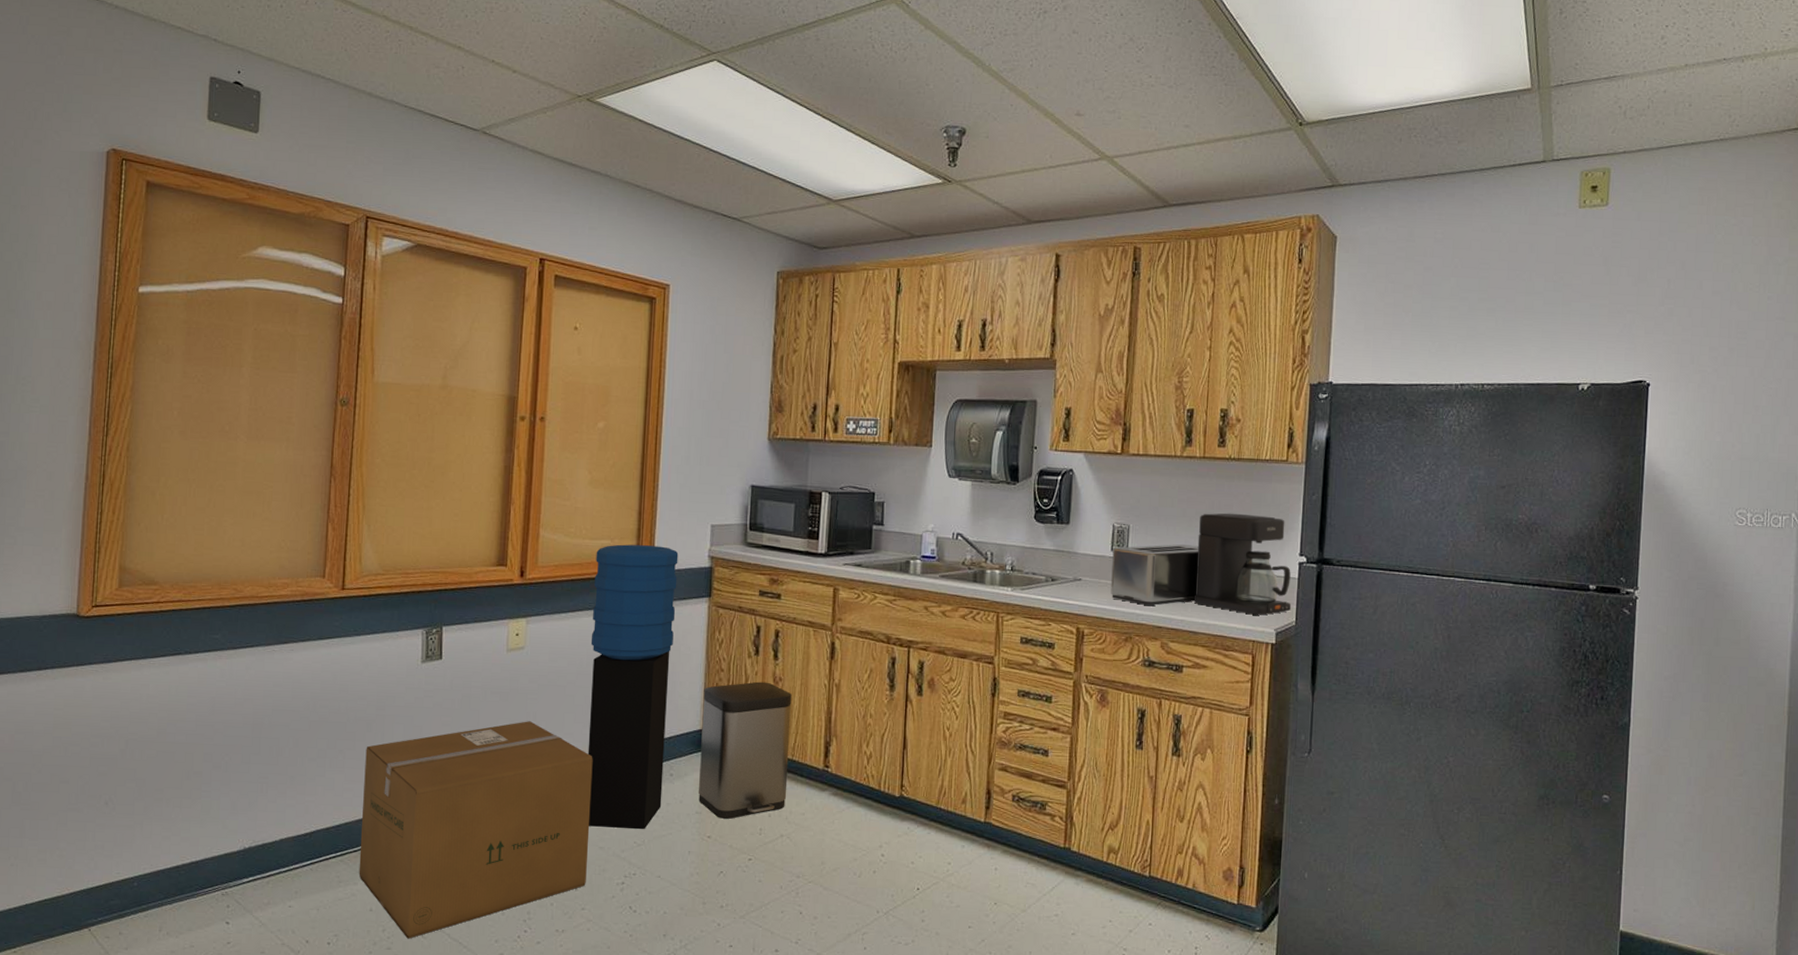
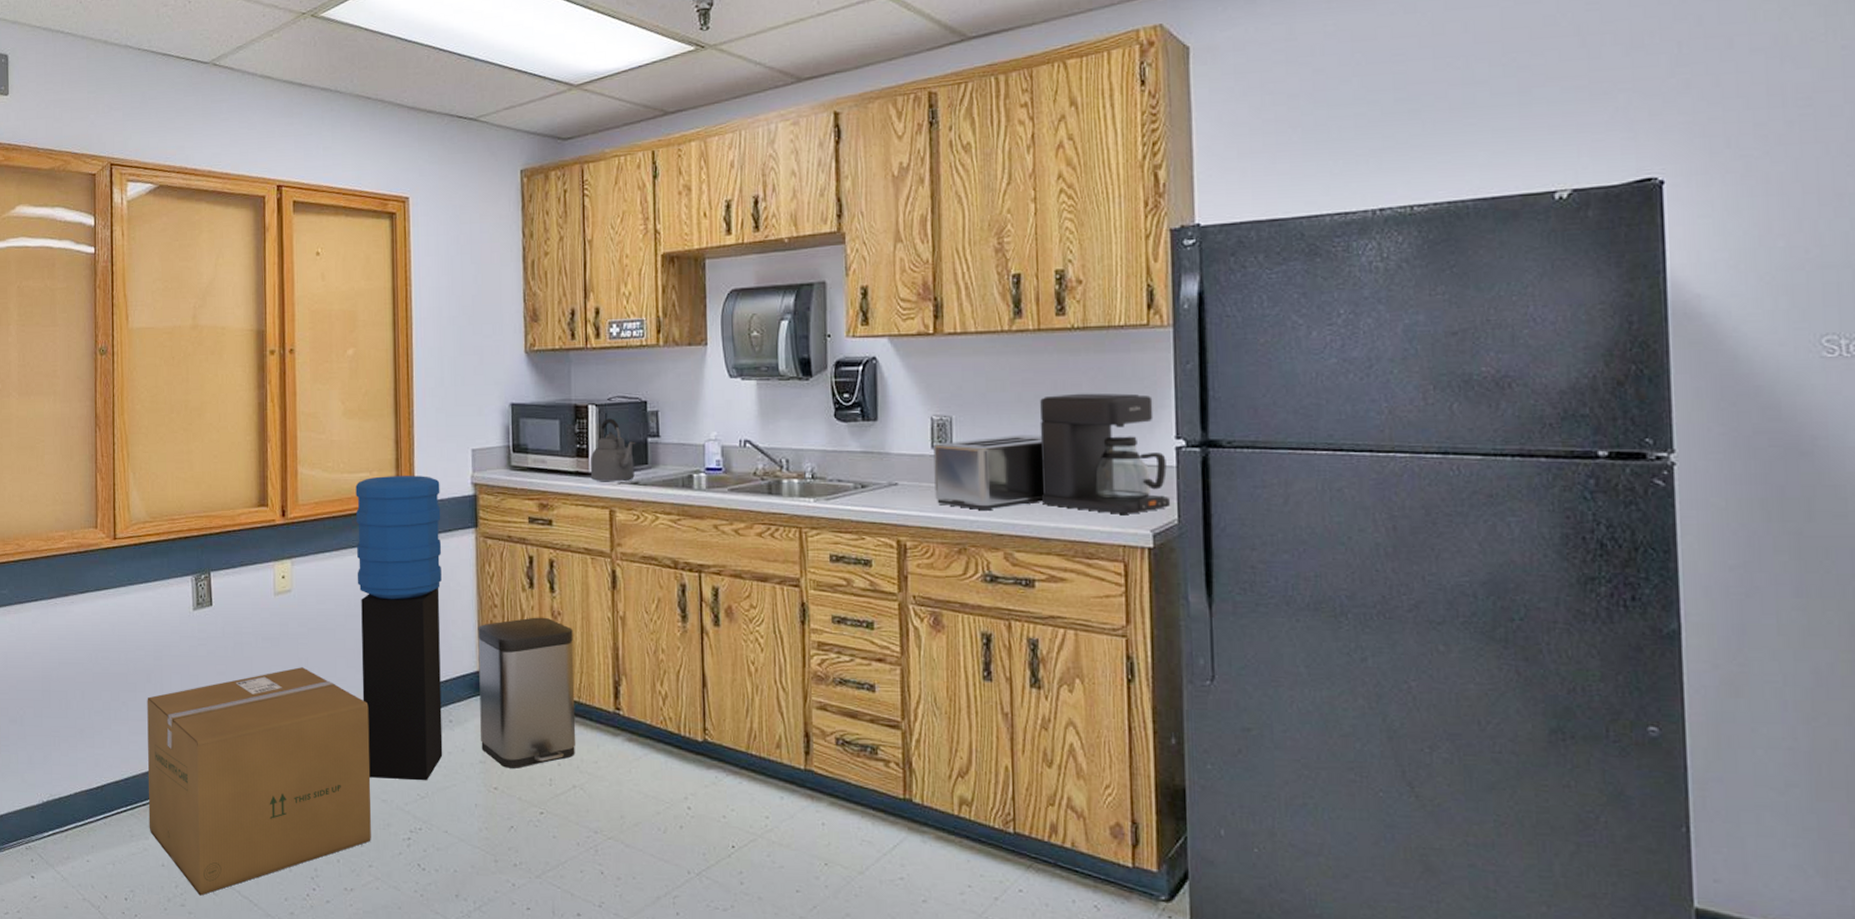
kettle: none [819,505,862,563] -> present [590,418,636,482]

